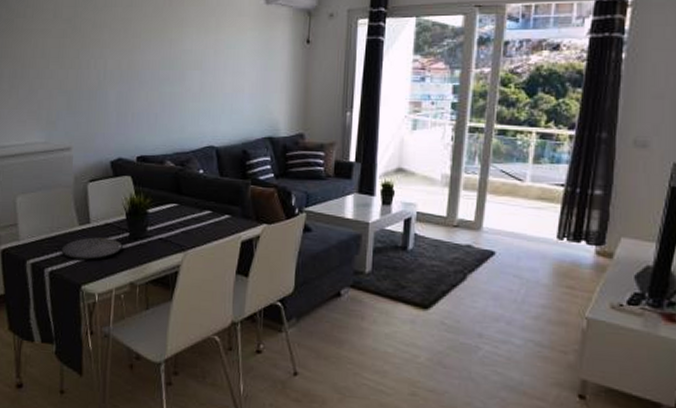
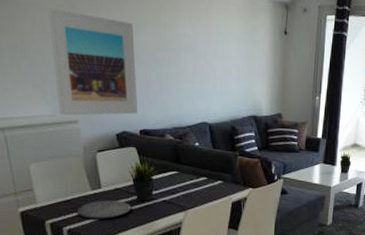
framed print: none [50,32,137,143] -> present [47,8,137,116]

